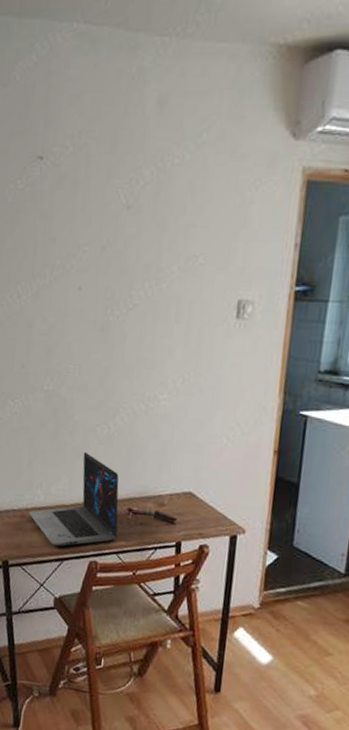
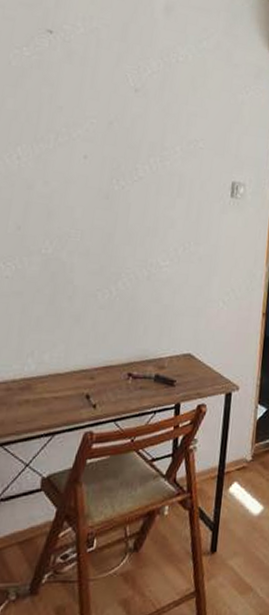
laptop: present [29,452,119,547] -> none [16,317,119,419]

